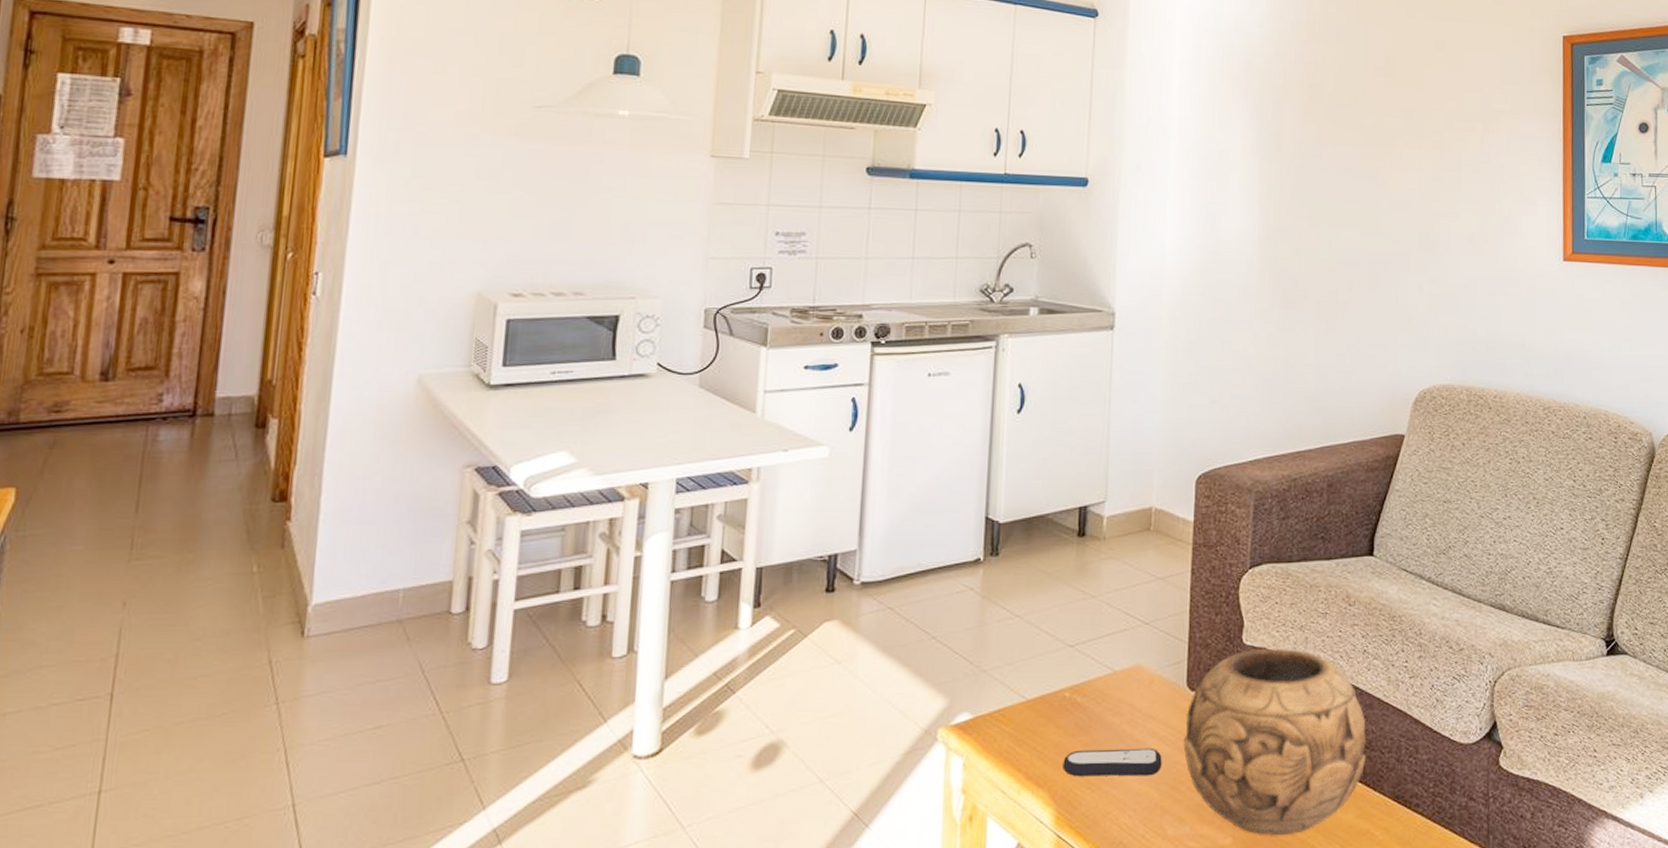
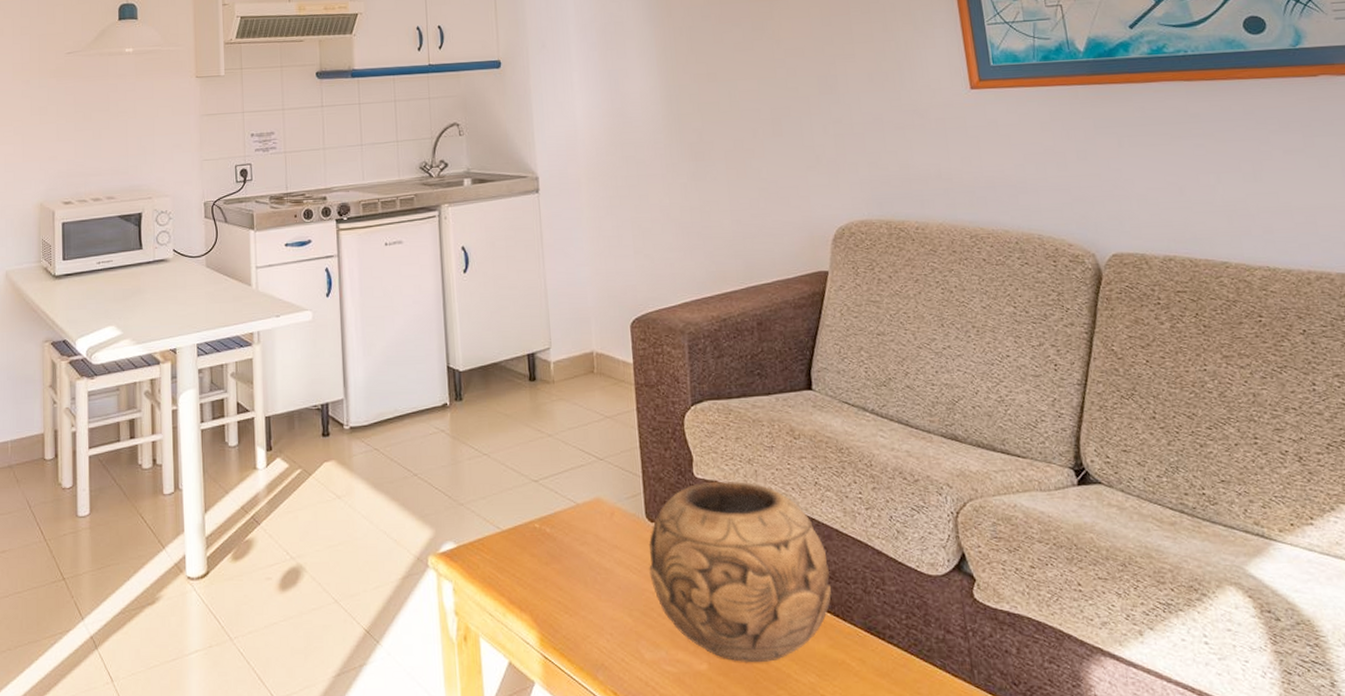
remote control: present [1063,747,1162,777] -> none [540,575,632,603]

